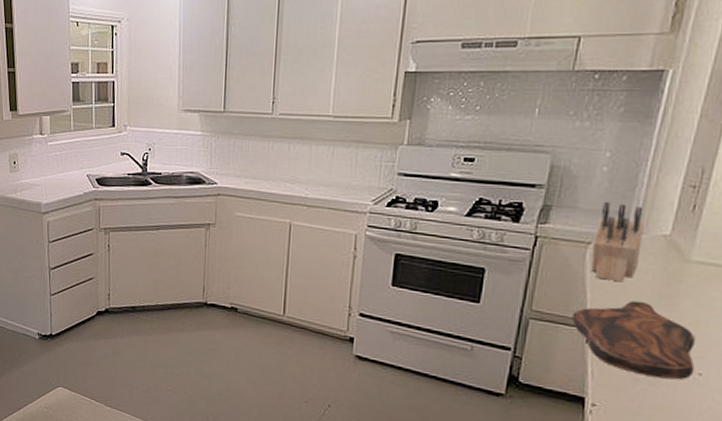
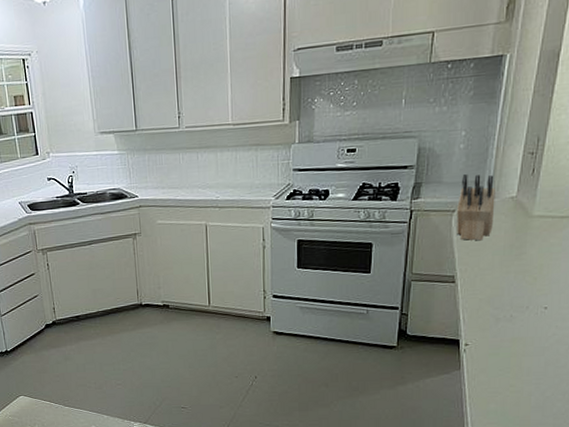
cutting board: present [572,300,695,380] -> none [445,254,542,316]

